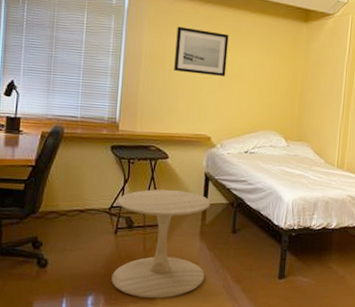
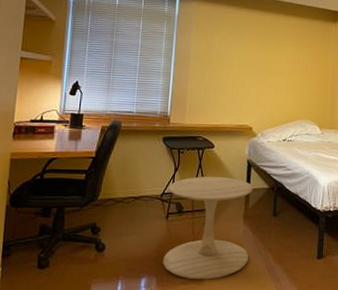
wall art: present [174,26,229,77] -> none [219,29,267,73]

